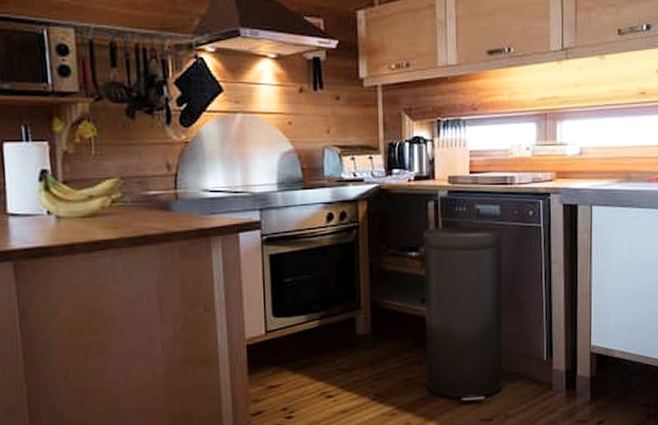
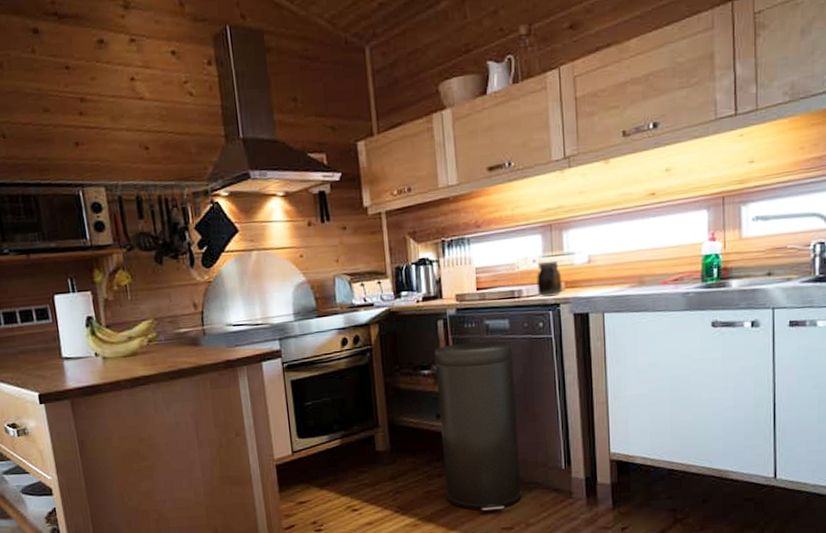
jar: none [529,150,554,185] -> present [537,260,562,297]

